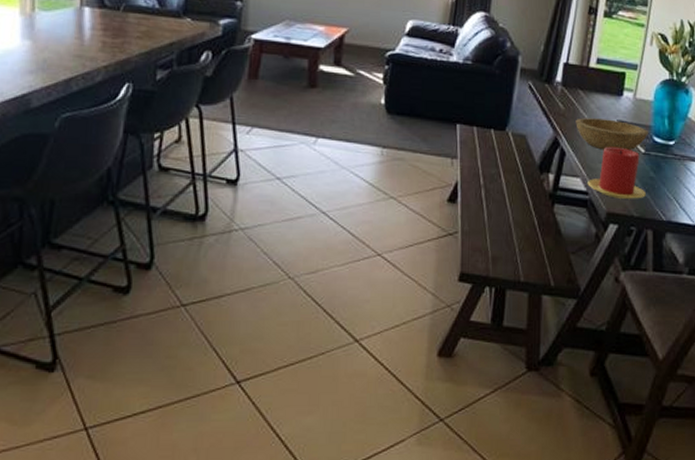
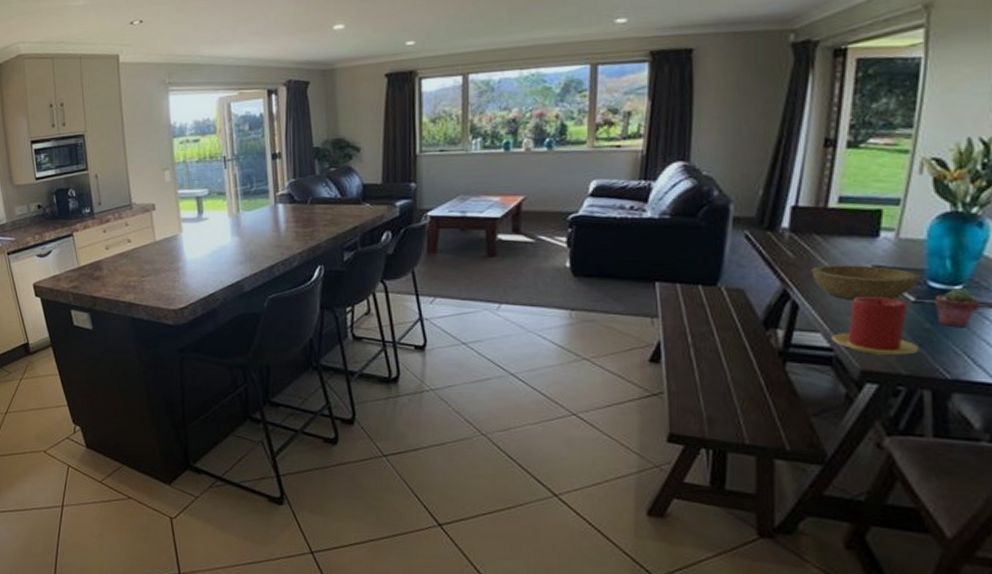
potted succulent: none [657,143,685,176] -> present [934,288,981,327]

